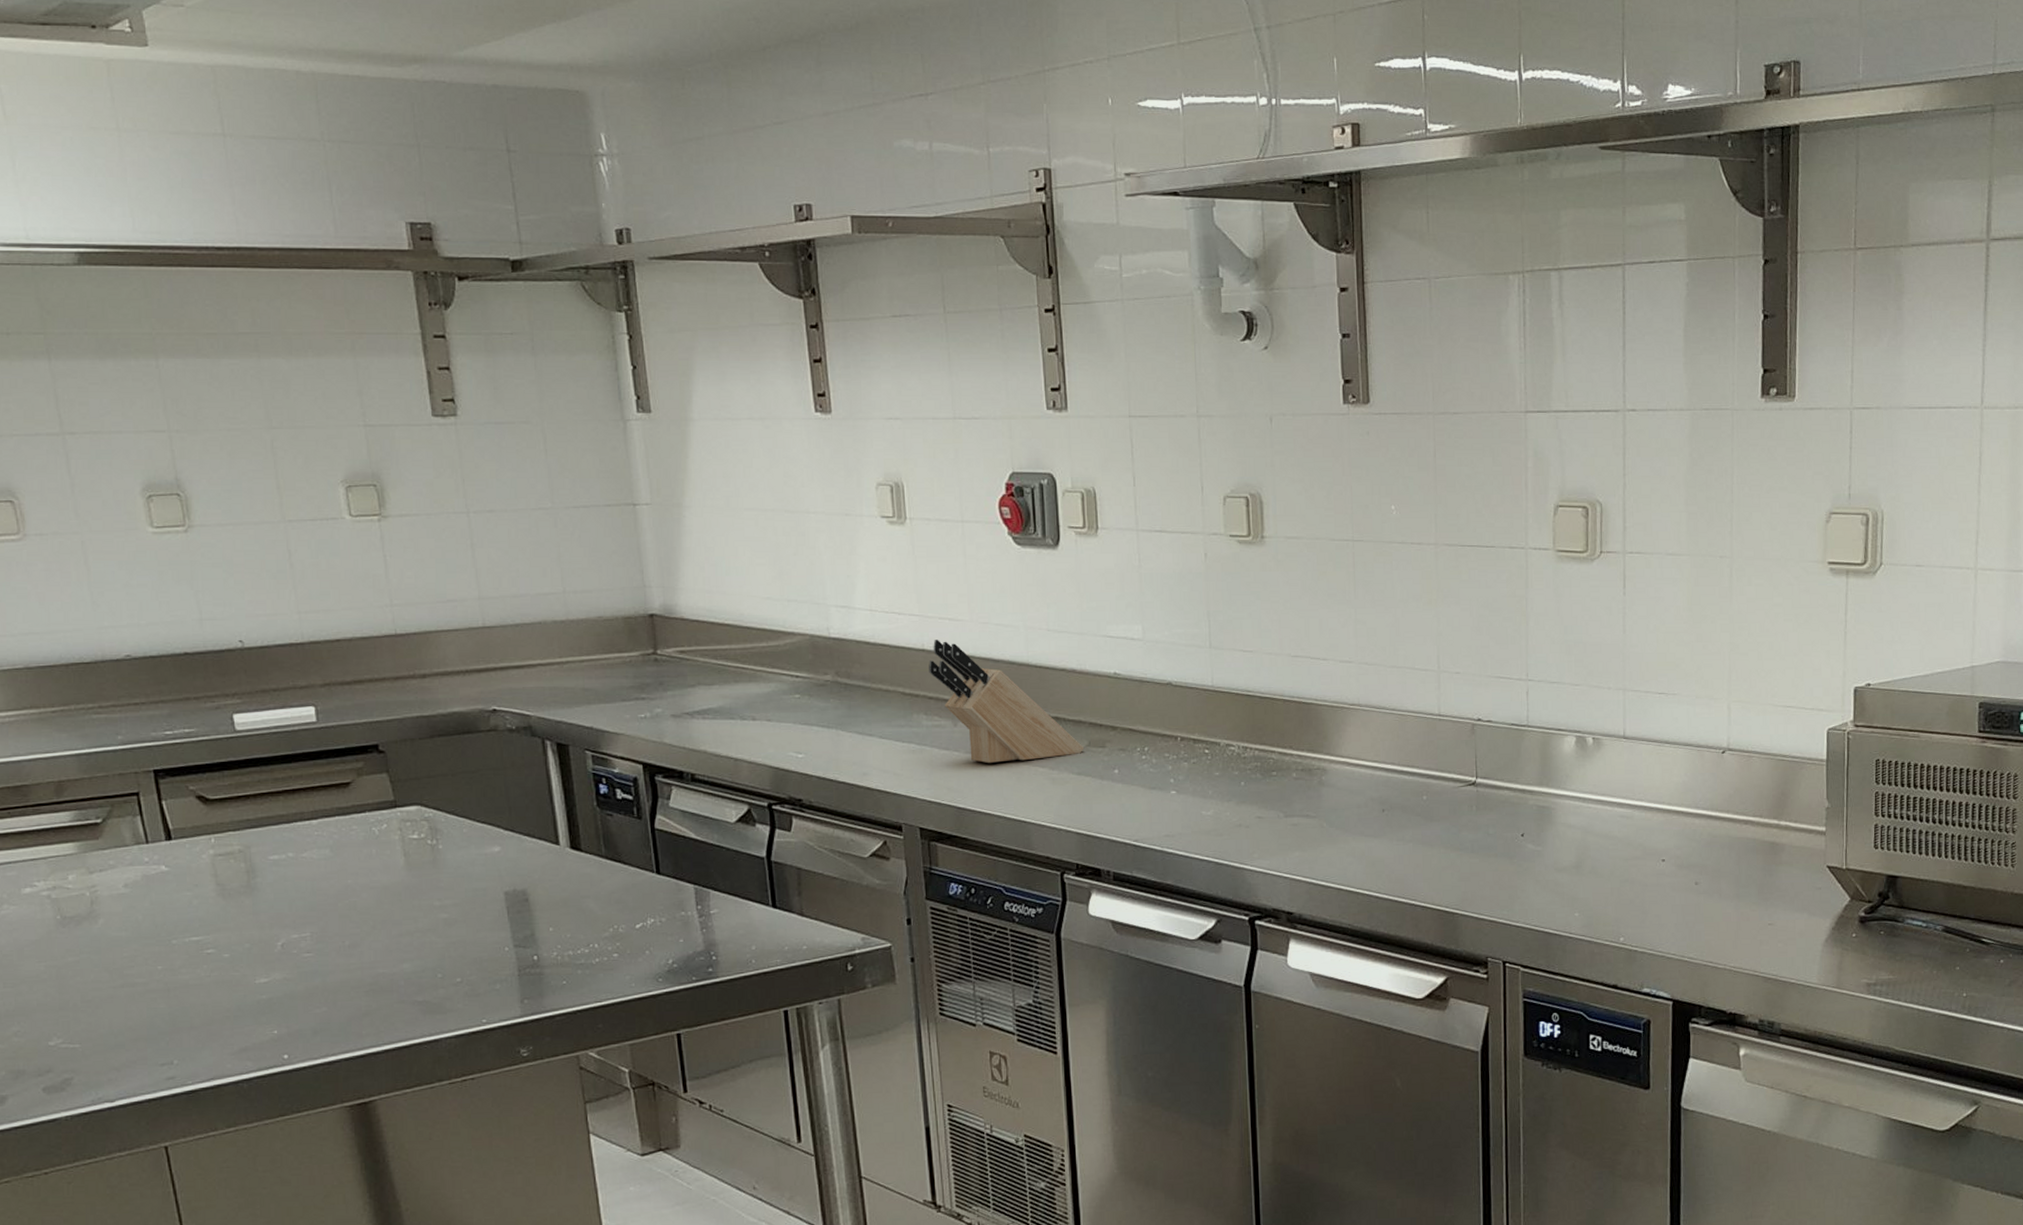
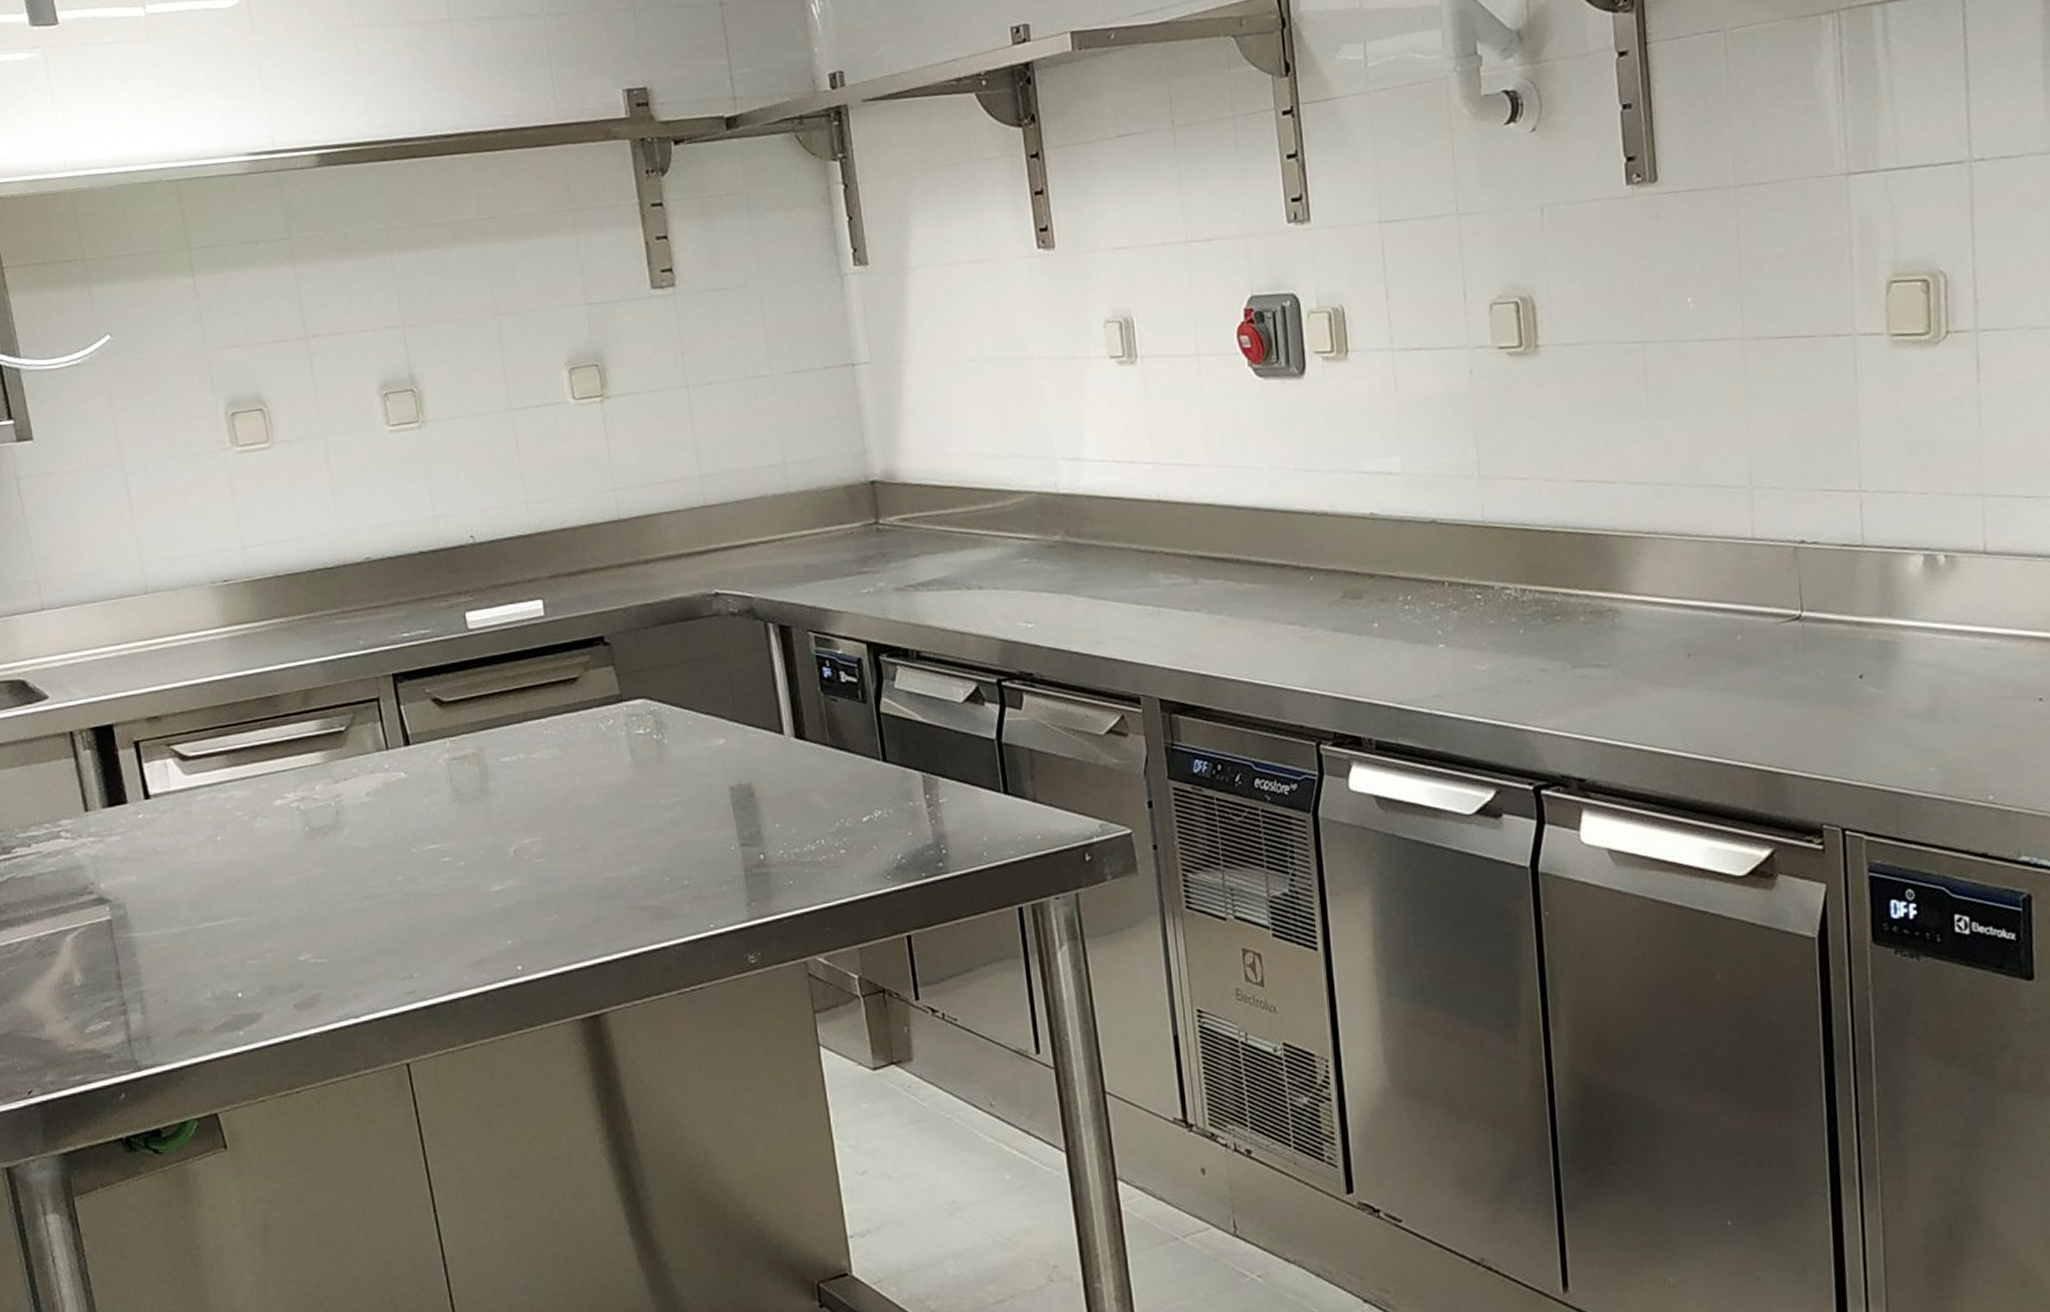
knife block: present [929,640,1085,763] -> none [1165,489,1340,623]

